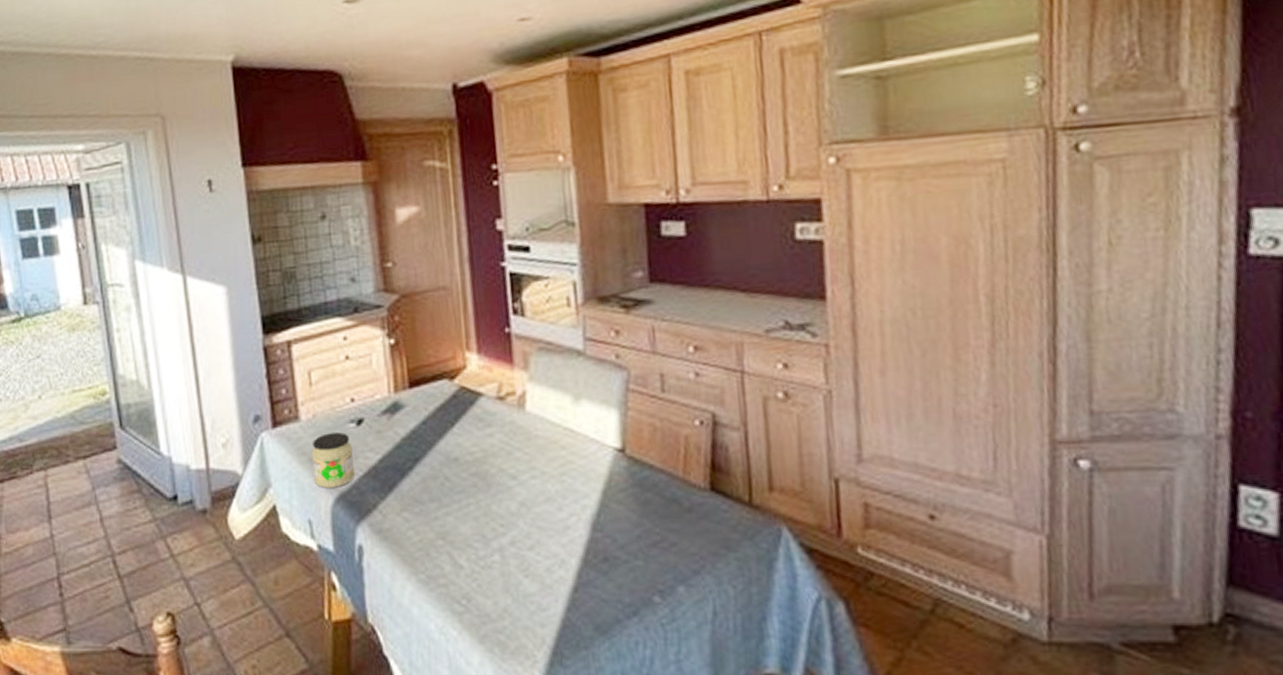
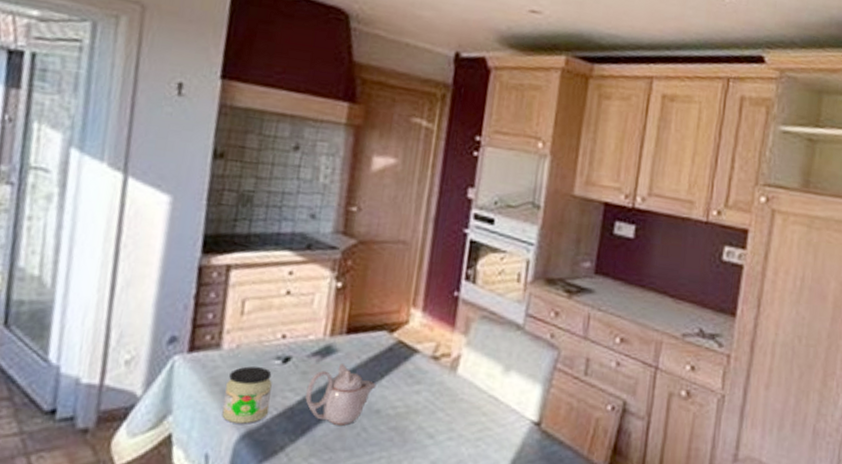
teapot: none [384,418,449,478] -> present [305,364,376,426]

